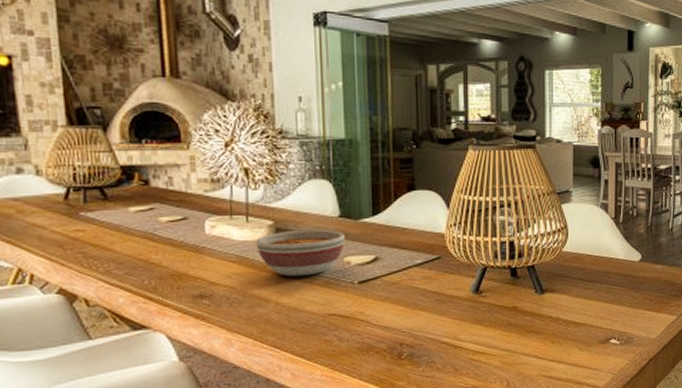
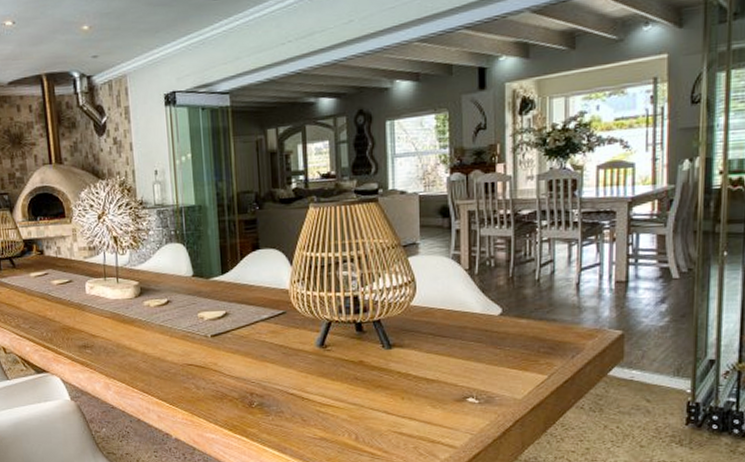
bowl: present [256,229,345,277] -> none [125,288,198,330]

